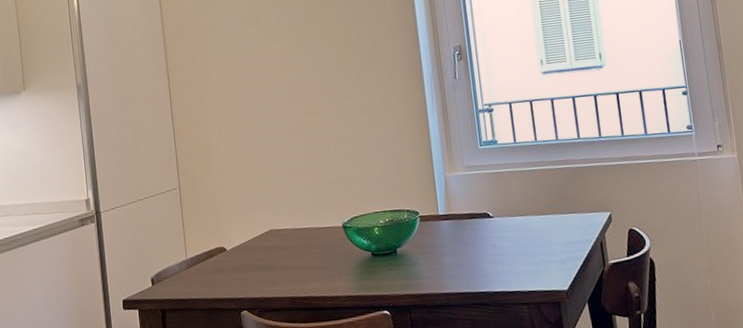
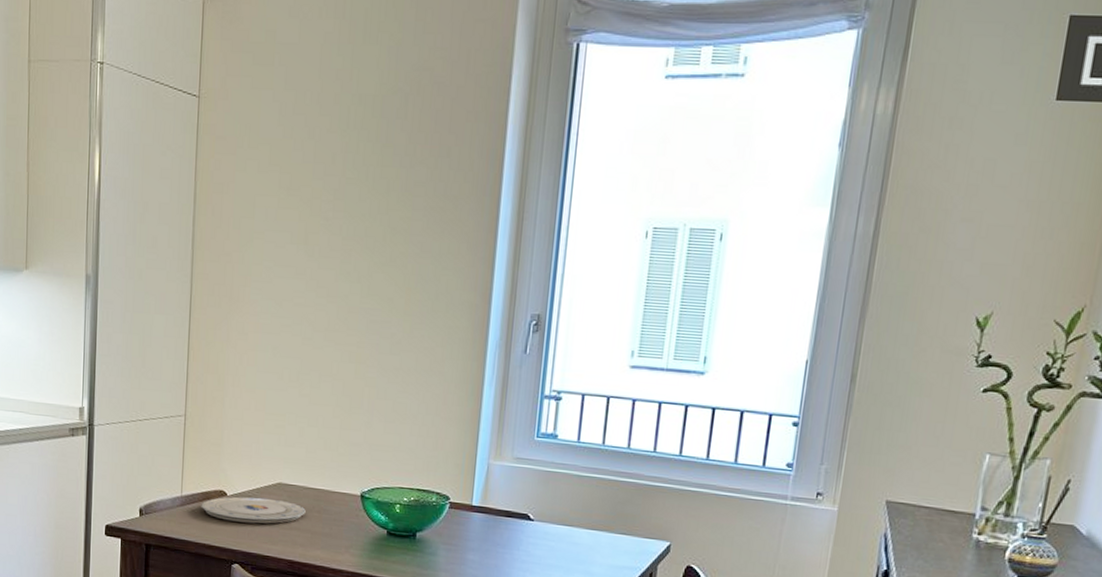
plate: none [205,244,298,273] -> present [201,496,306,524]

